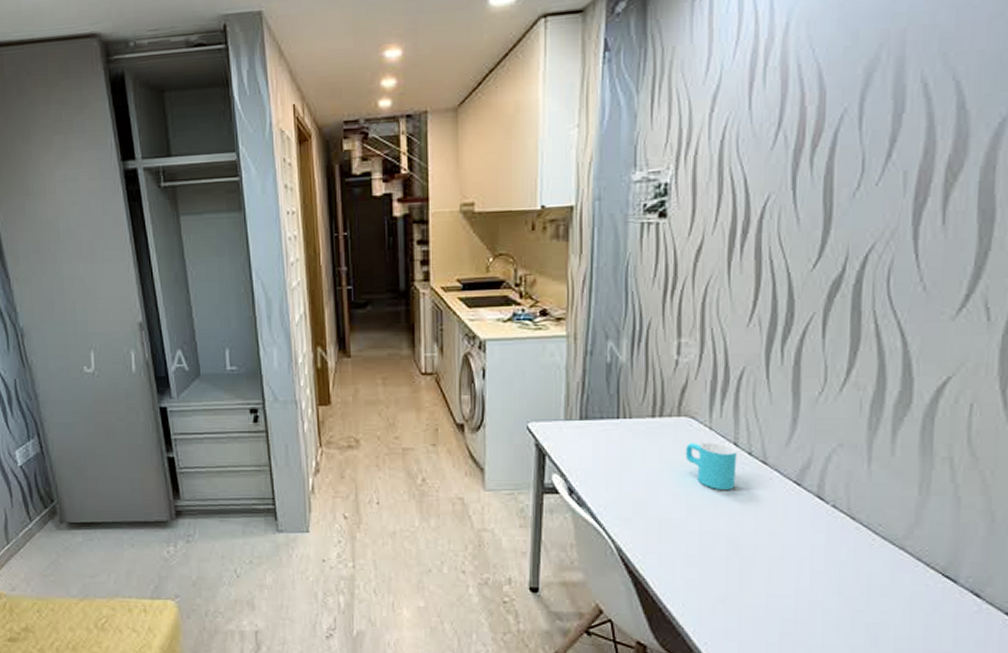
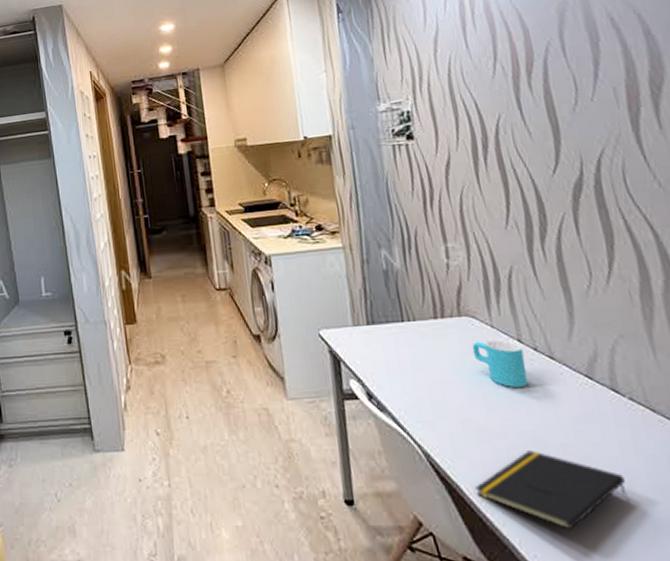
notepad: none [661,550,808,622] -> present [475,450,628,530]

